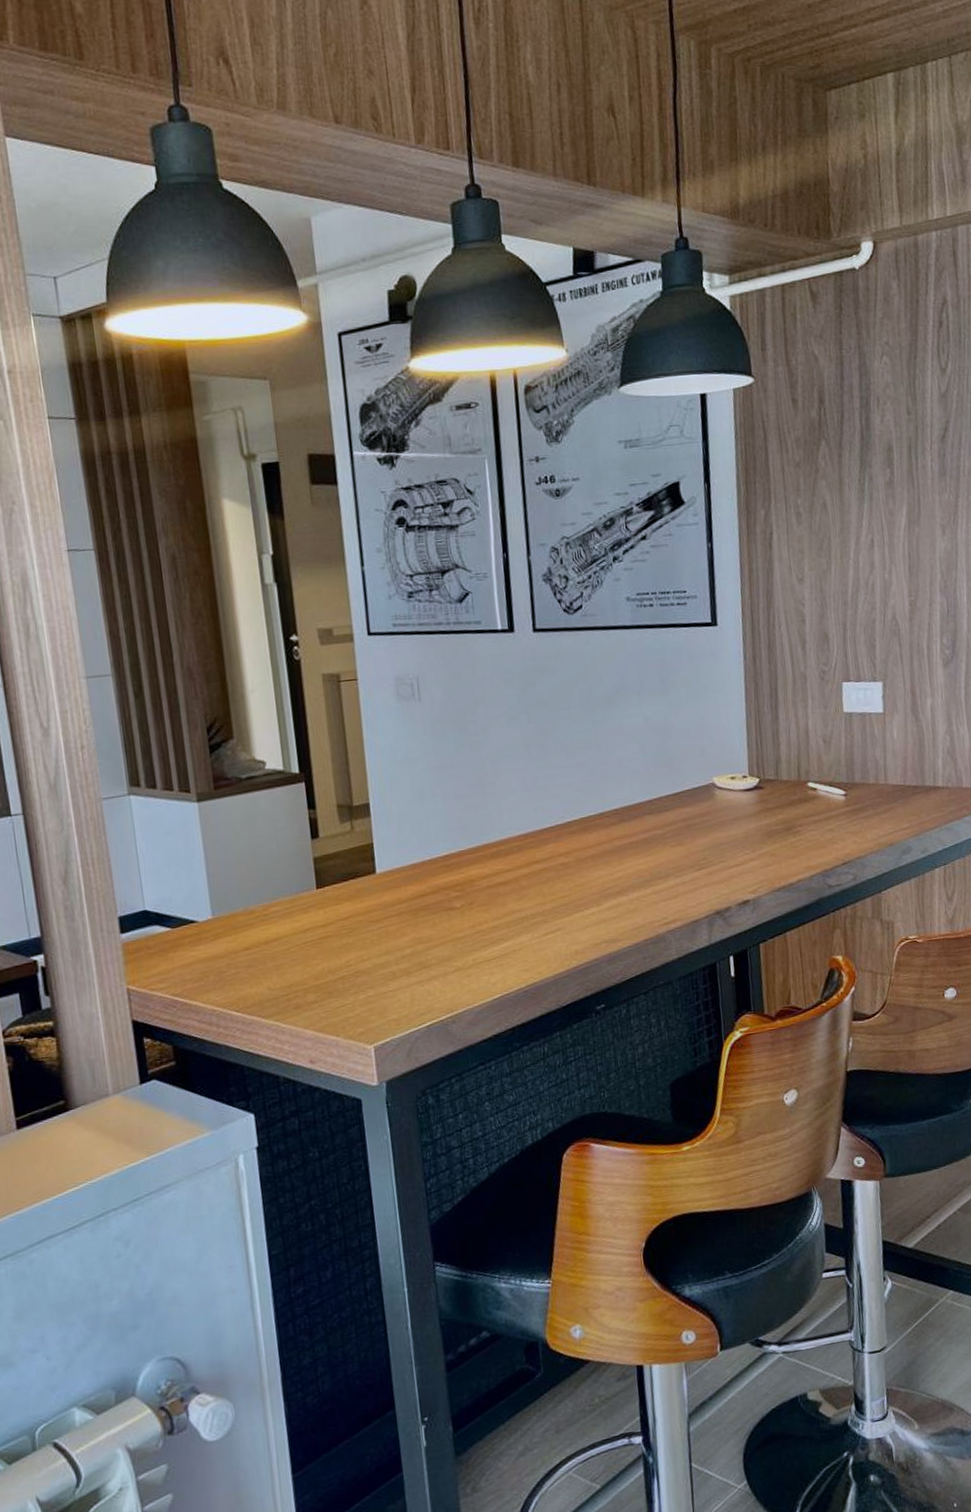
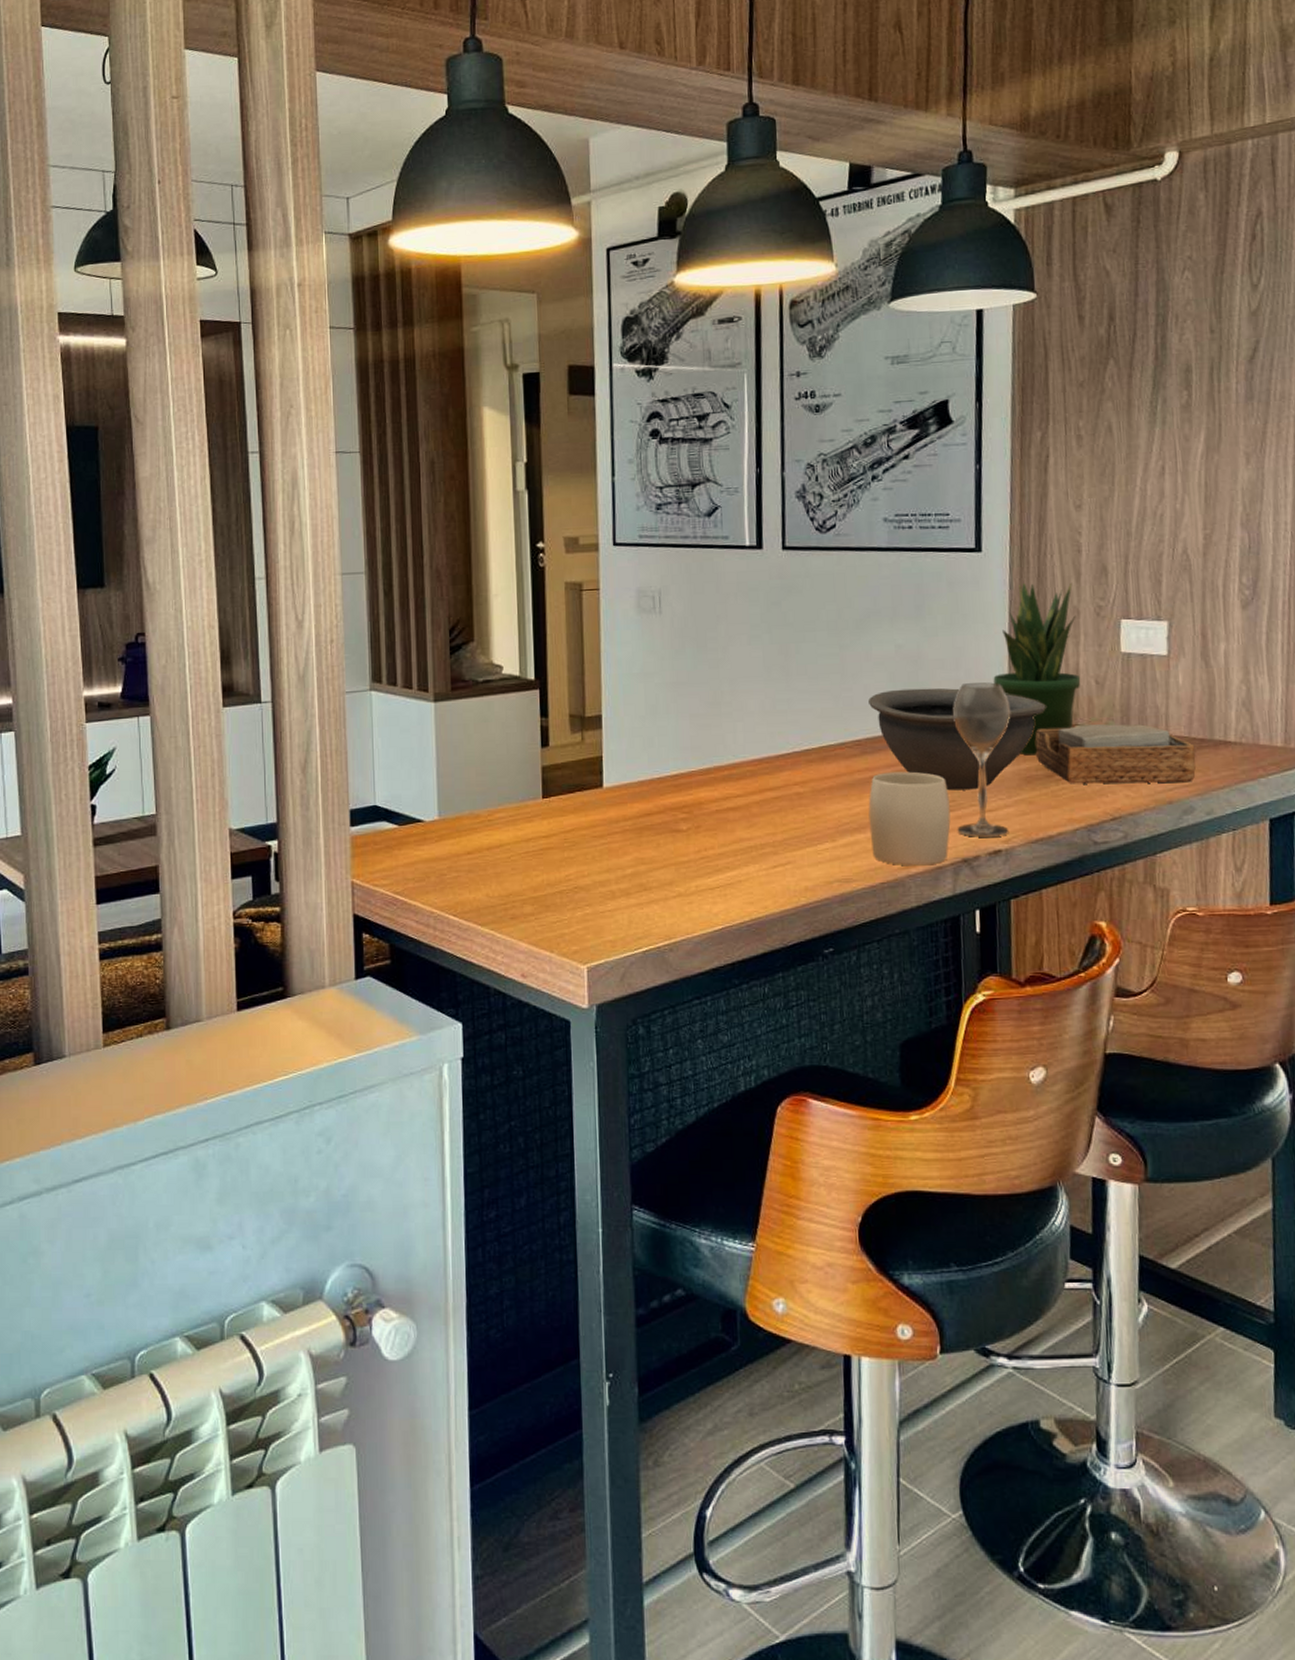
bowl: none [623,754,782,850] -> present [868,688,1046,791]
mug: none [628,835,704,922] -> present [868,771,951,866]
wineglass: none [699,747,755,891] -> present [952,682,1011,837]
planter: none [734,650,811,812] -> present [993,582,1081,755]
napkin holder: none [773,776,911,835] -> present [1035,723,1196,784]

